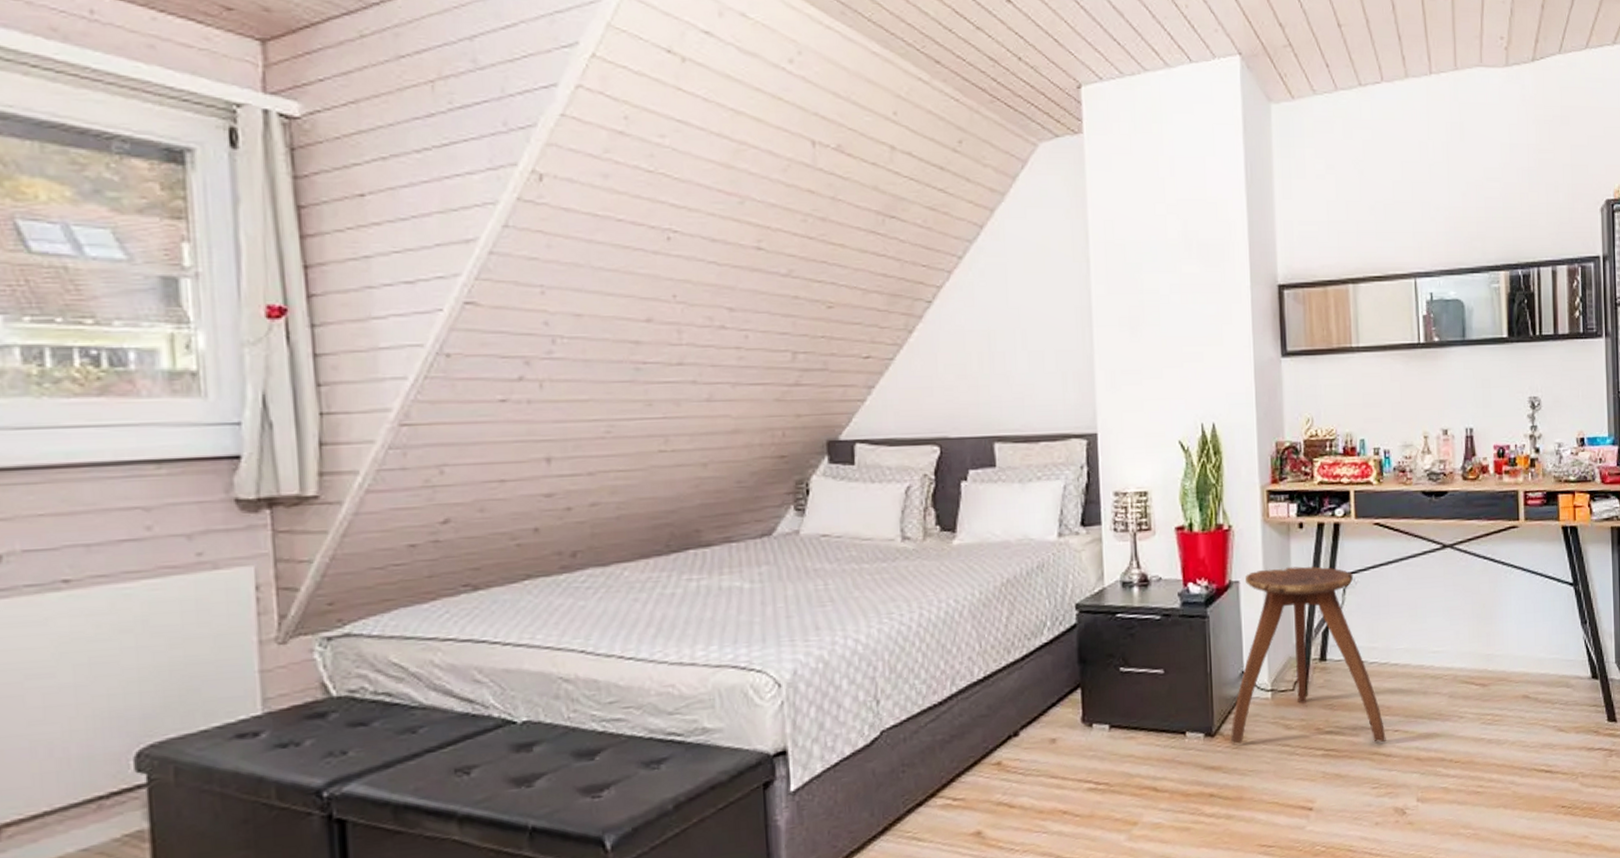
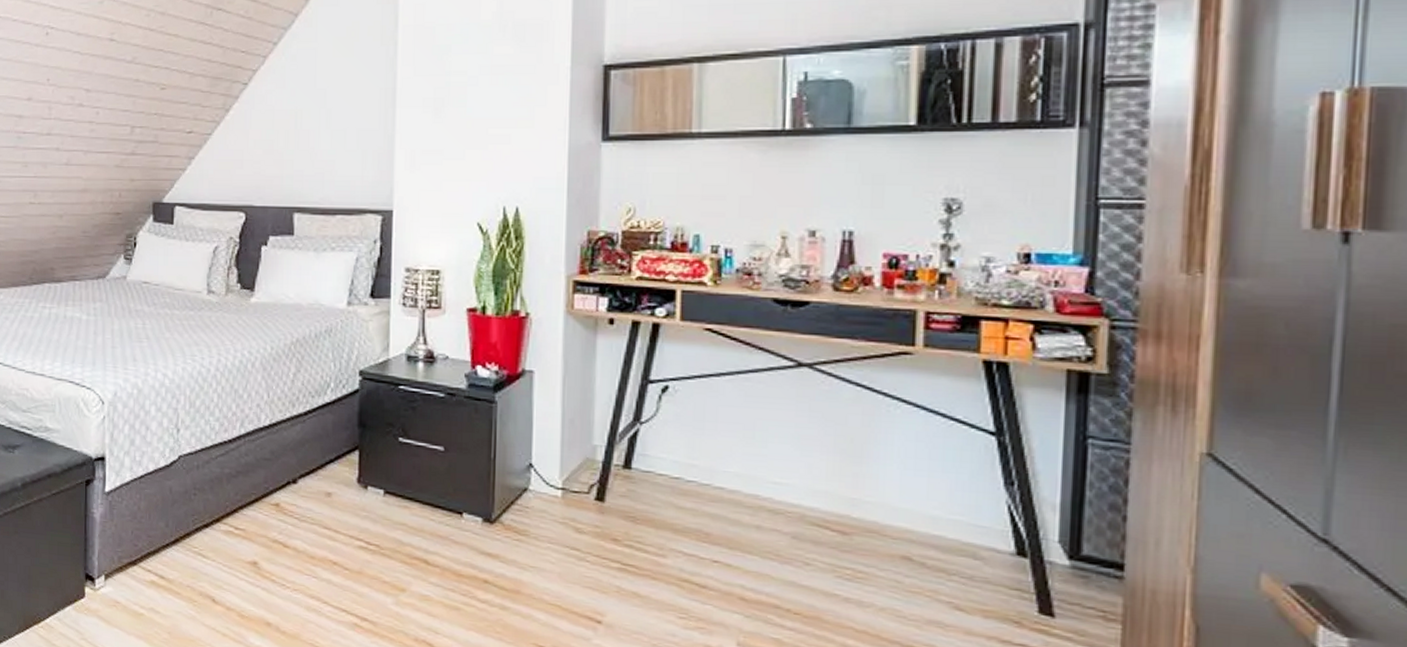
stool: present [1231,566,1386,744] -> none [512,362,701,570]

